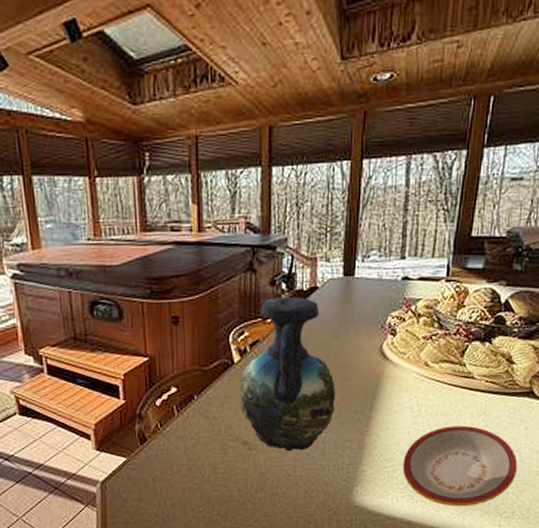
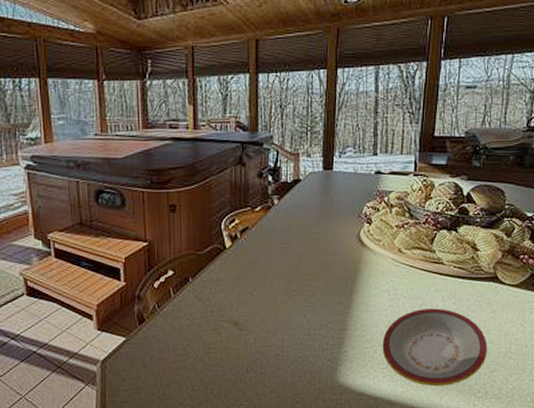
vase: present [239,296,335,452] -> none [231,187,318,332]

